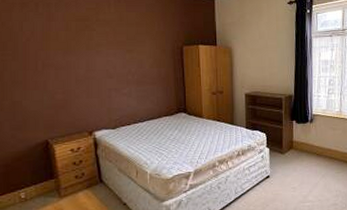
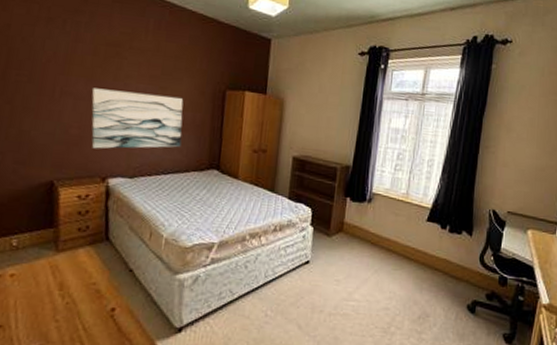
wall art: none [69,57,152,109] -> present [91,88,184,149]

